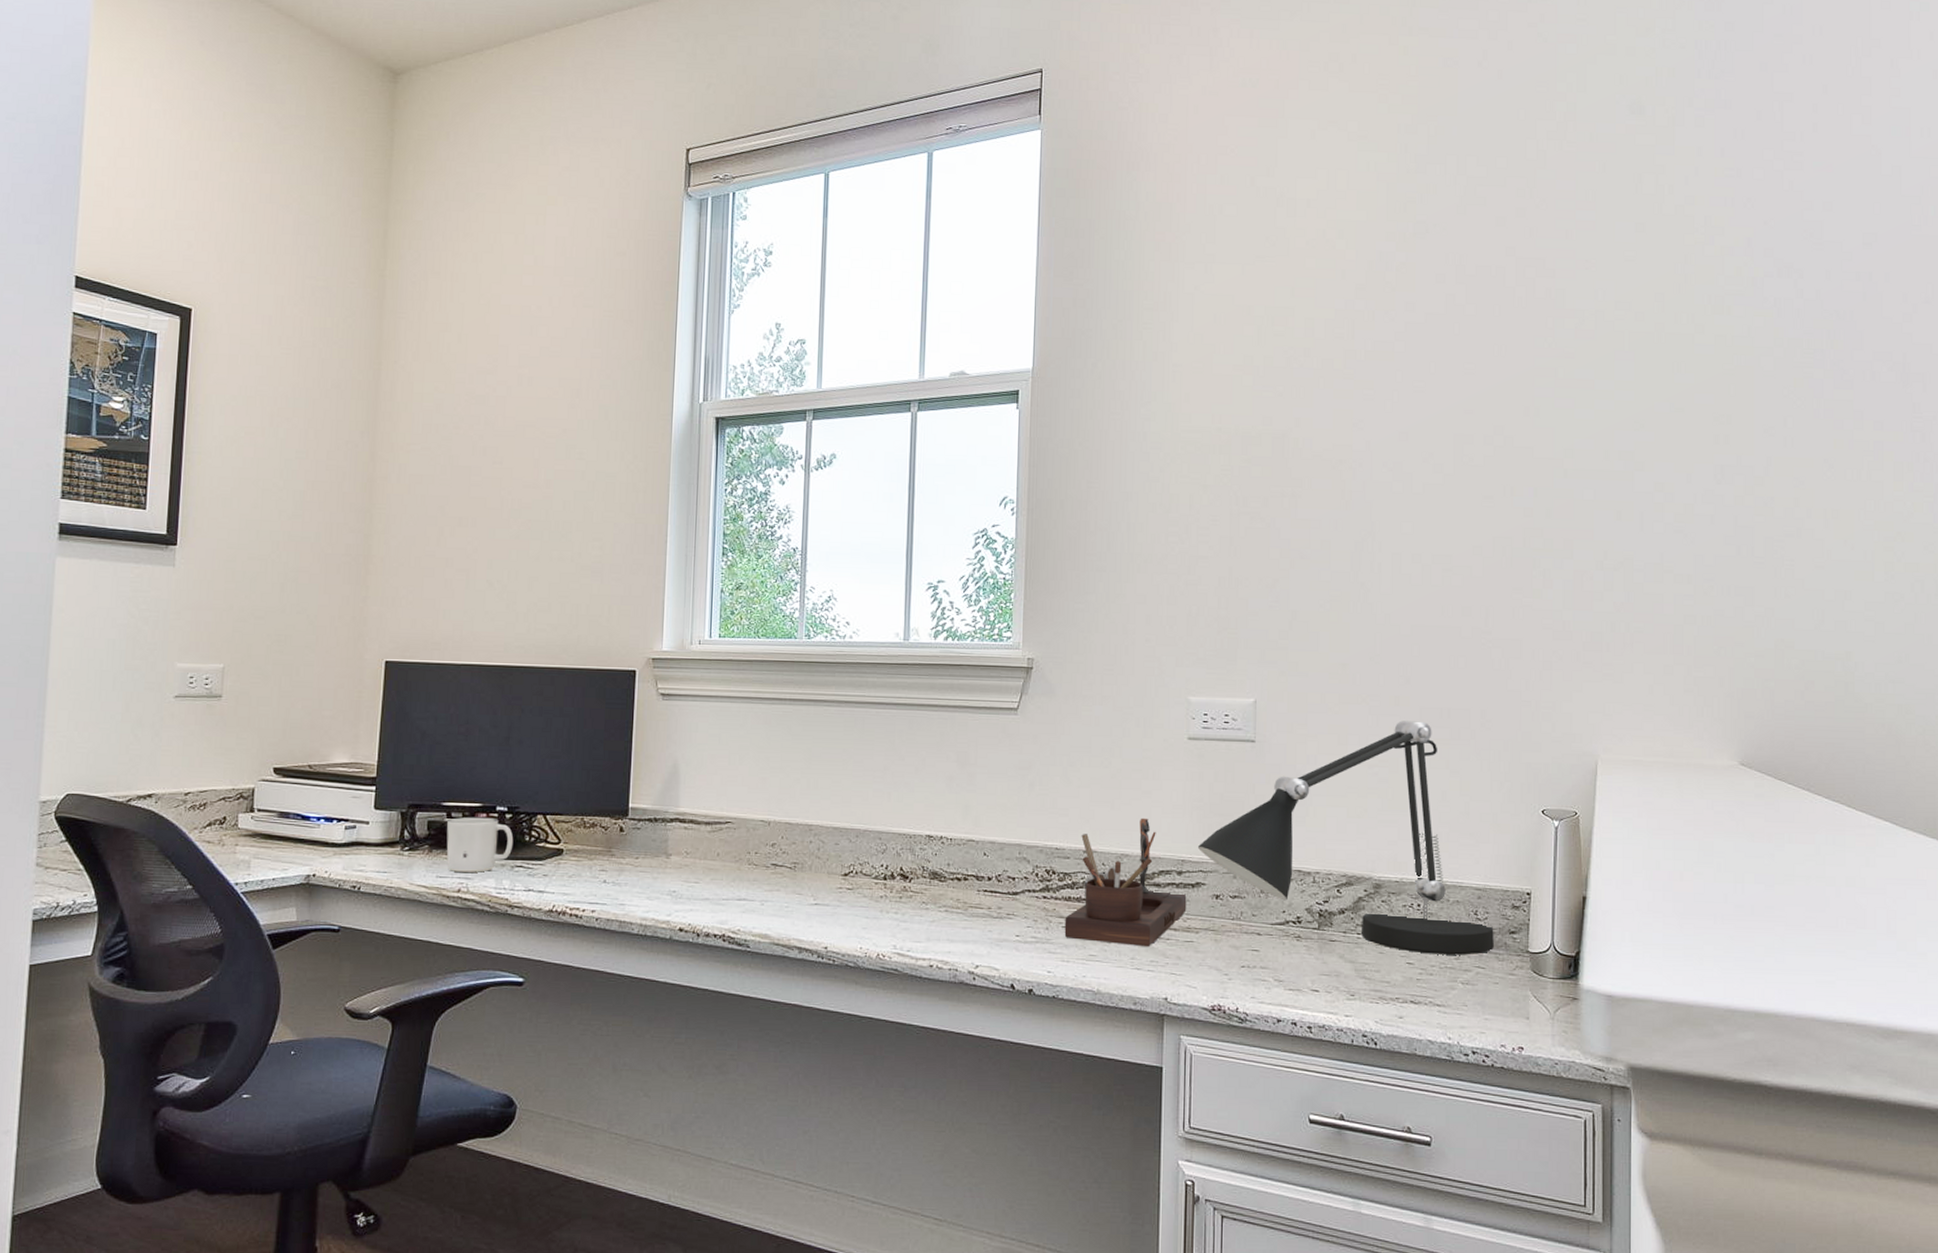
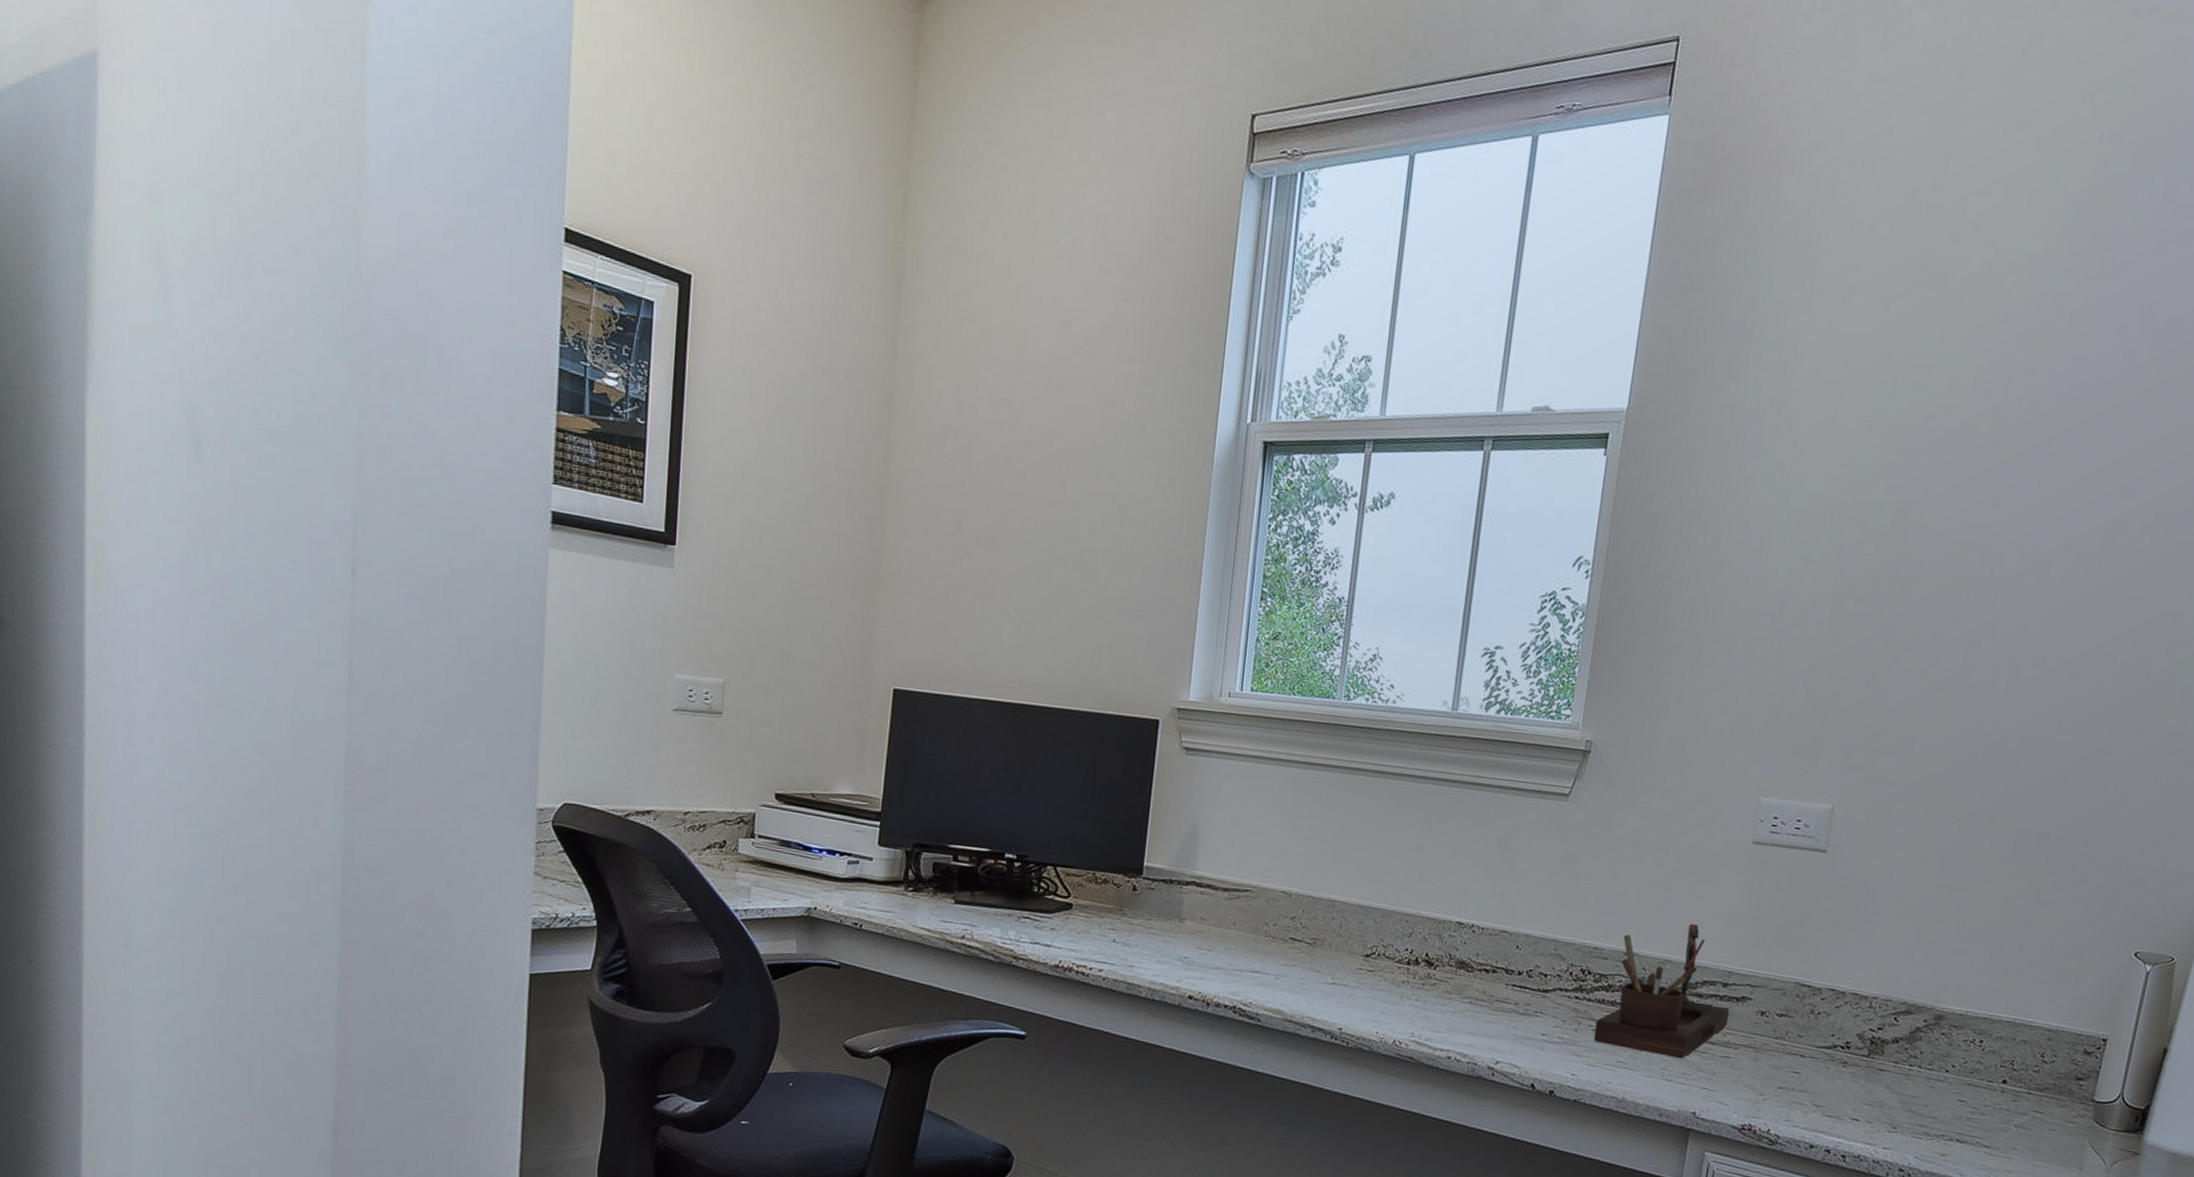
mug: present [446,817,514,872] -> none [951,861,1022,921]
desk lamp: present [1197,720,1495,955] -> none [1747,842,2060,1099]

